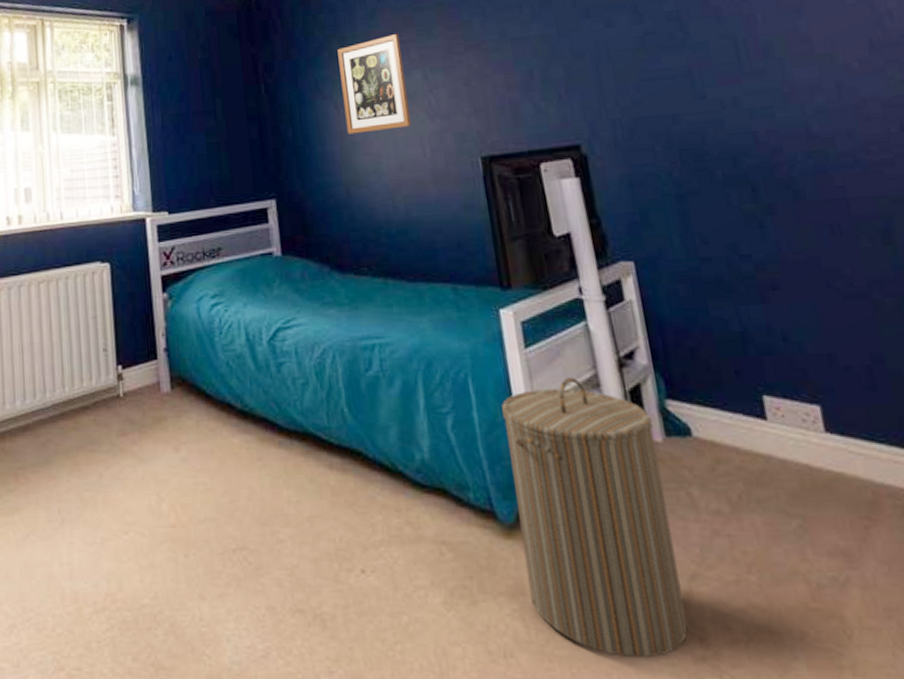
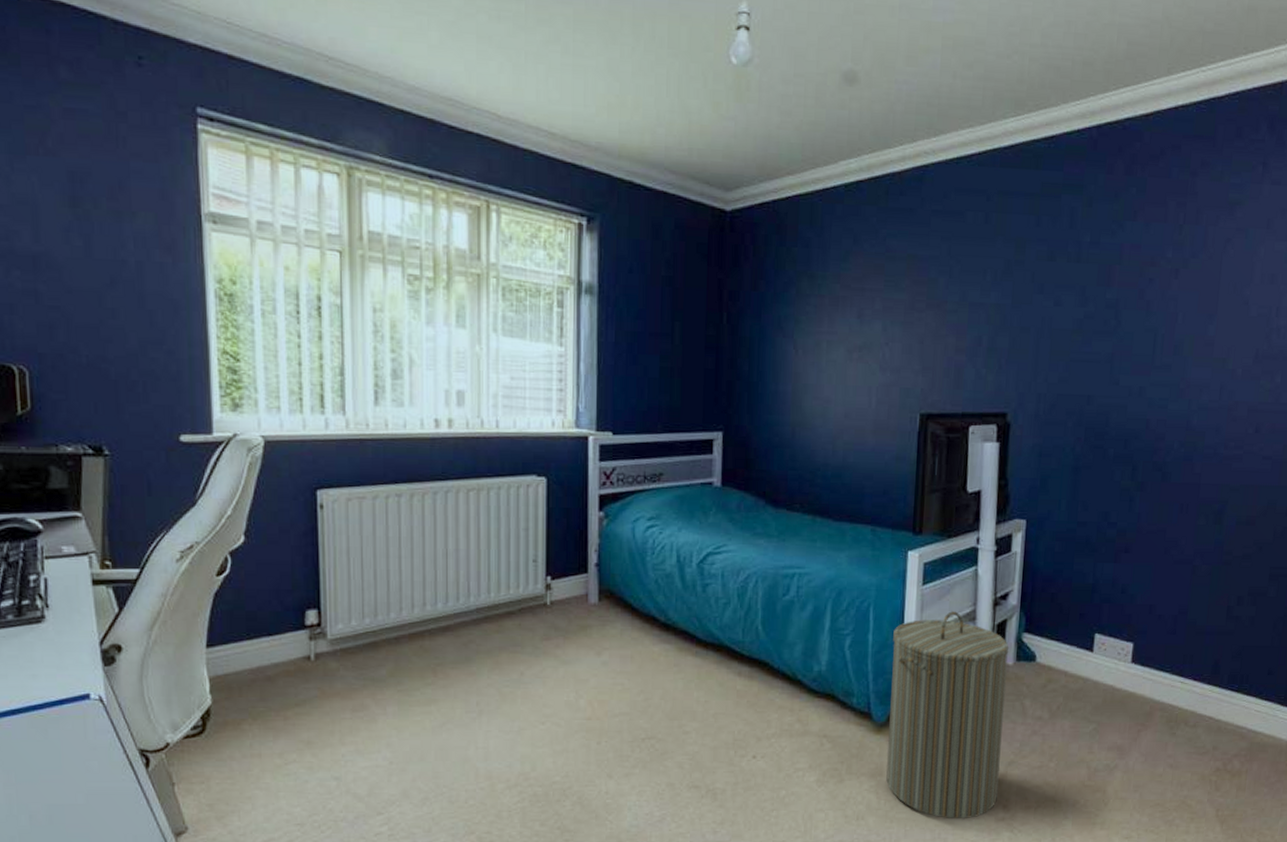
wall art: present [337,33,411,135] -> none [802,280,868,377]

